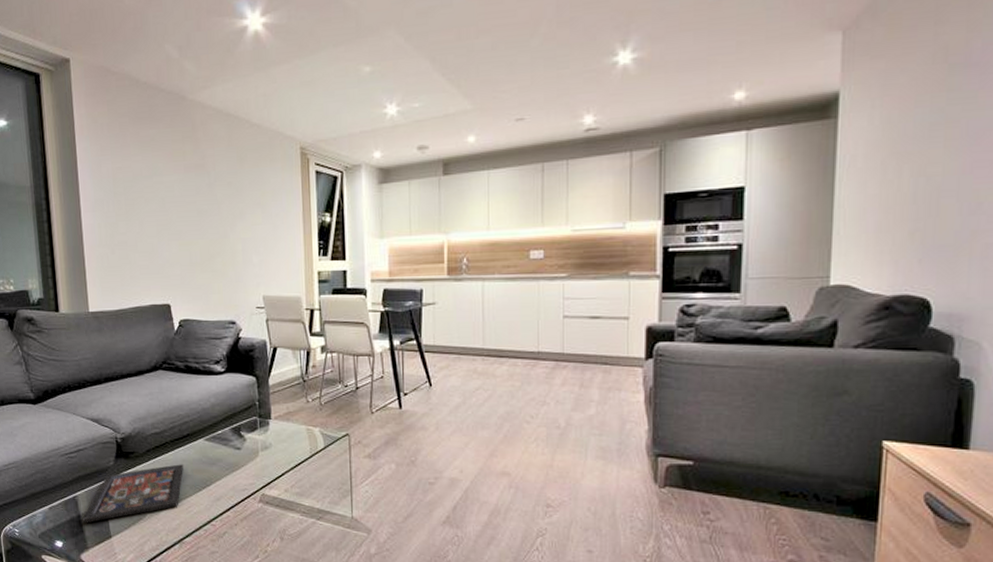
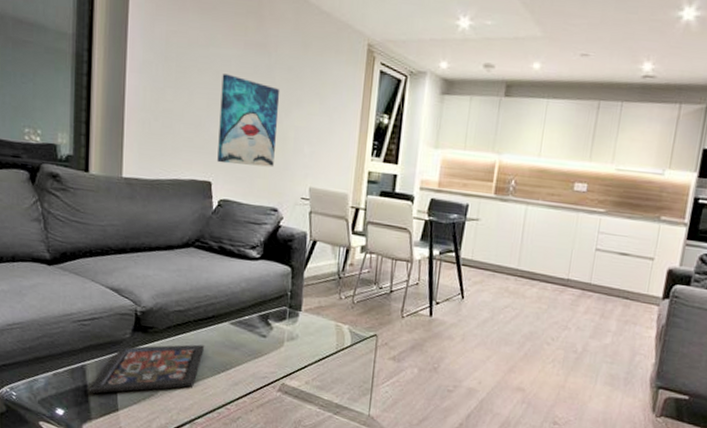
wall art: none [168,199,226,285] -> present [217,74,280,168]

